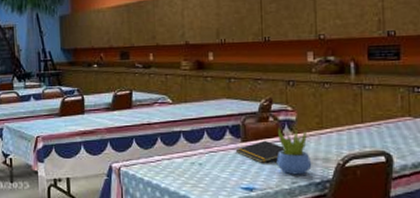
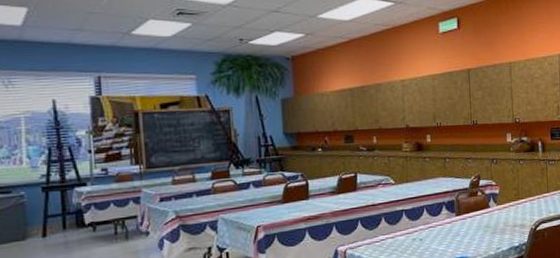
notepad: present [235,140,285,163] -> none [451,212,491,234]
succulent plant: present [276,127,312,175] -> none [484,200,512,242]

